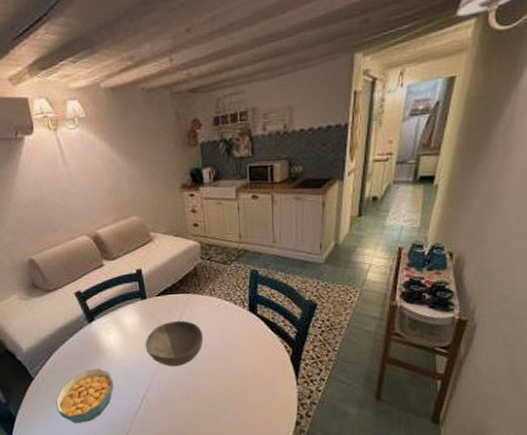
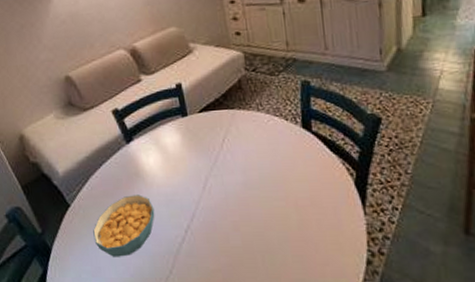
bowl: present [145,320,204,367] -> none [187,139,253,193]

